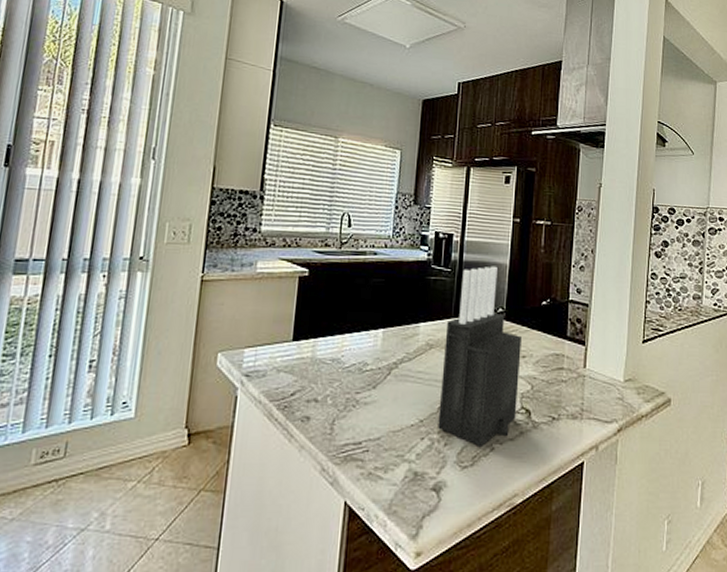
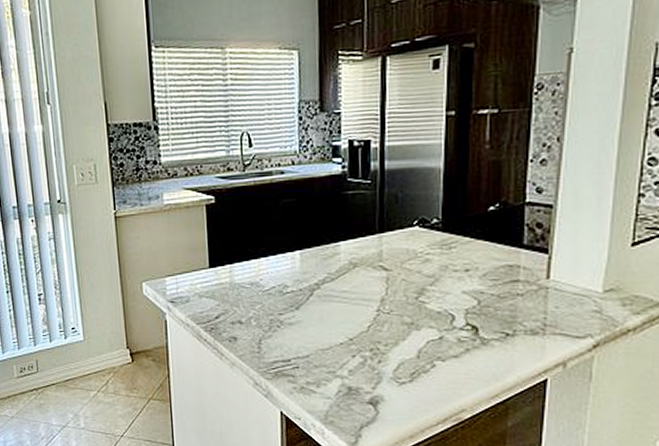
knife block: present [438,266,521,448] -> none [369,171,463,365]

